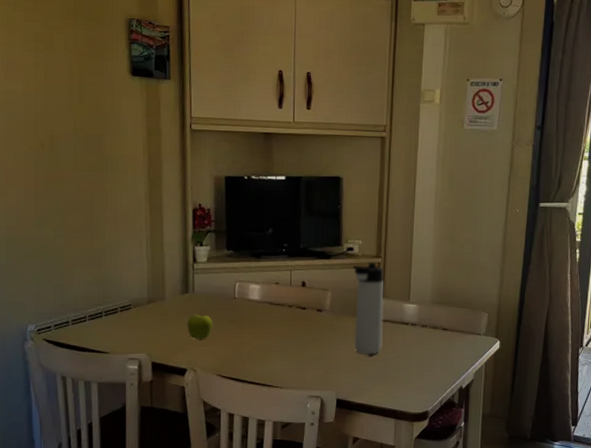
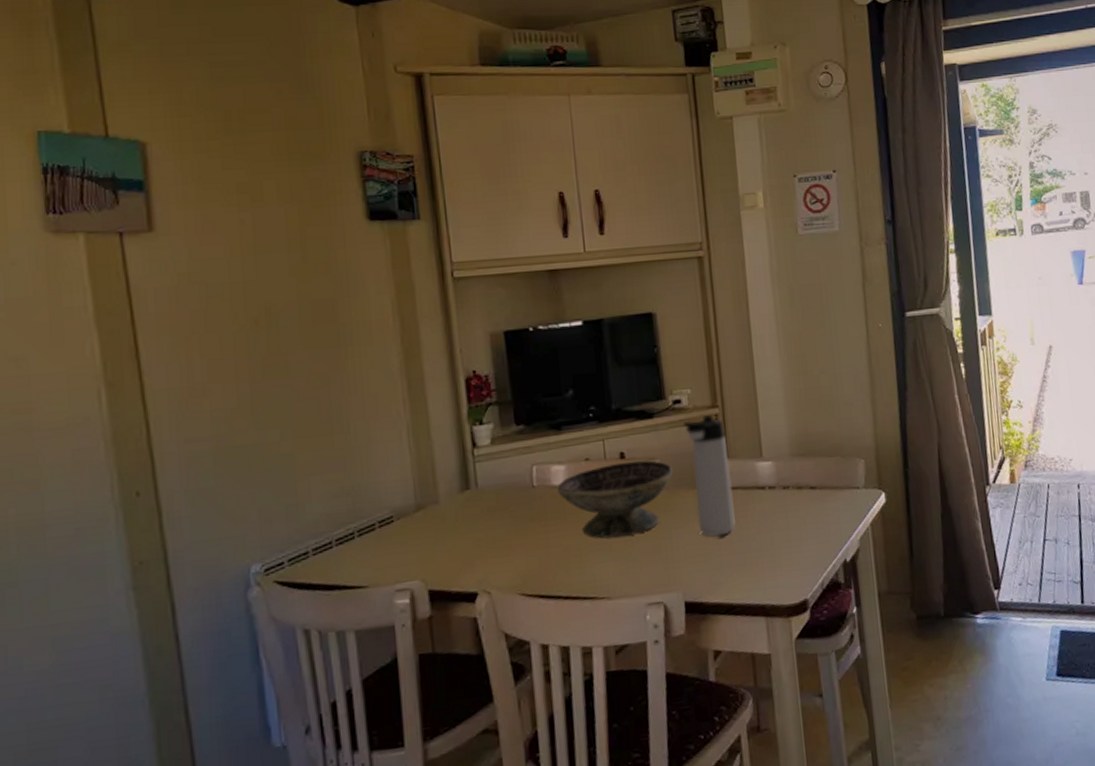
fruit: present [187,313,213,340] -> none [472,514,508,550]
decorative bowl: none [253,290,341,345] -> present [557,460,674,539]

